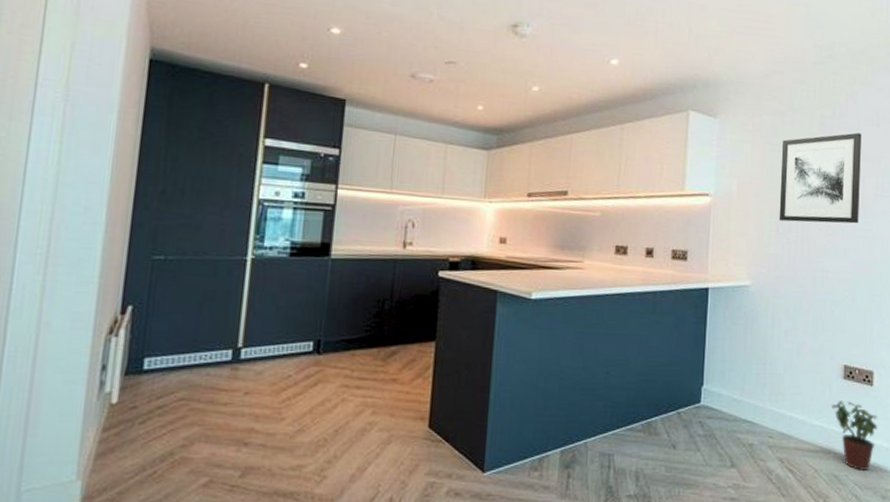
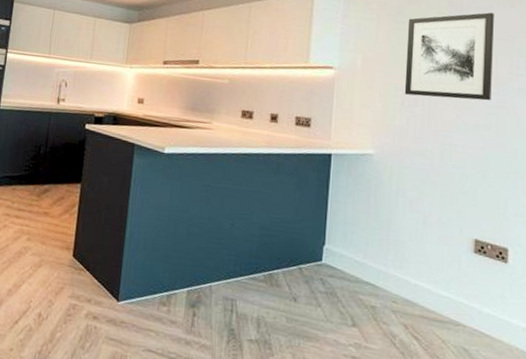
potted plant: present [831,401,877,470] -> none [460,274,513,348]

